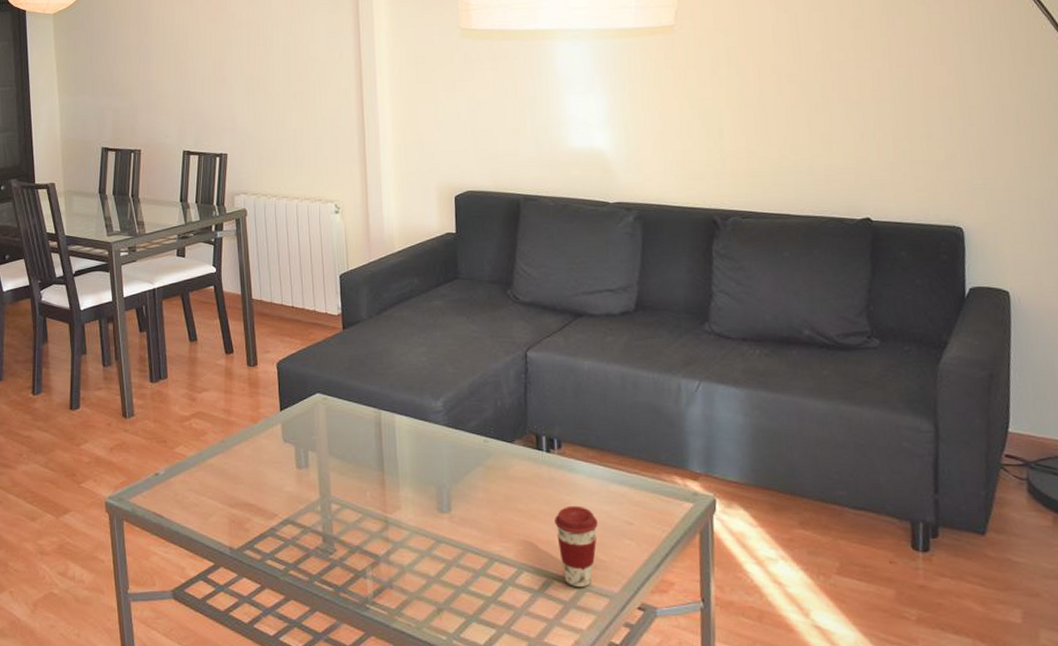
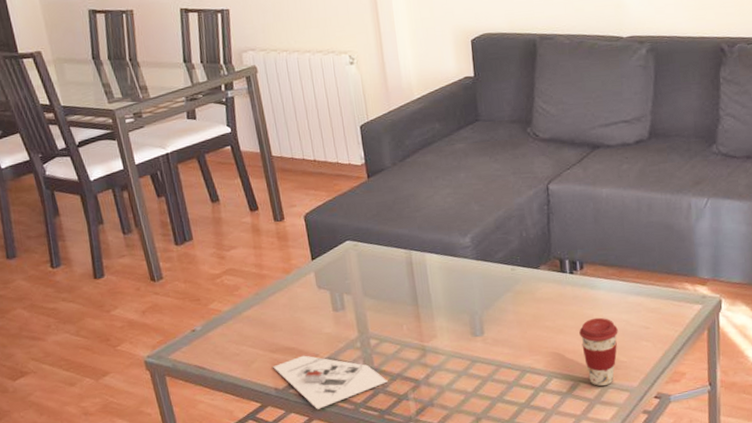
architectural model: none [230,514,346,577] -> present [273,355,388,409]

